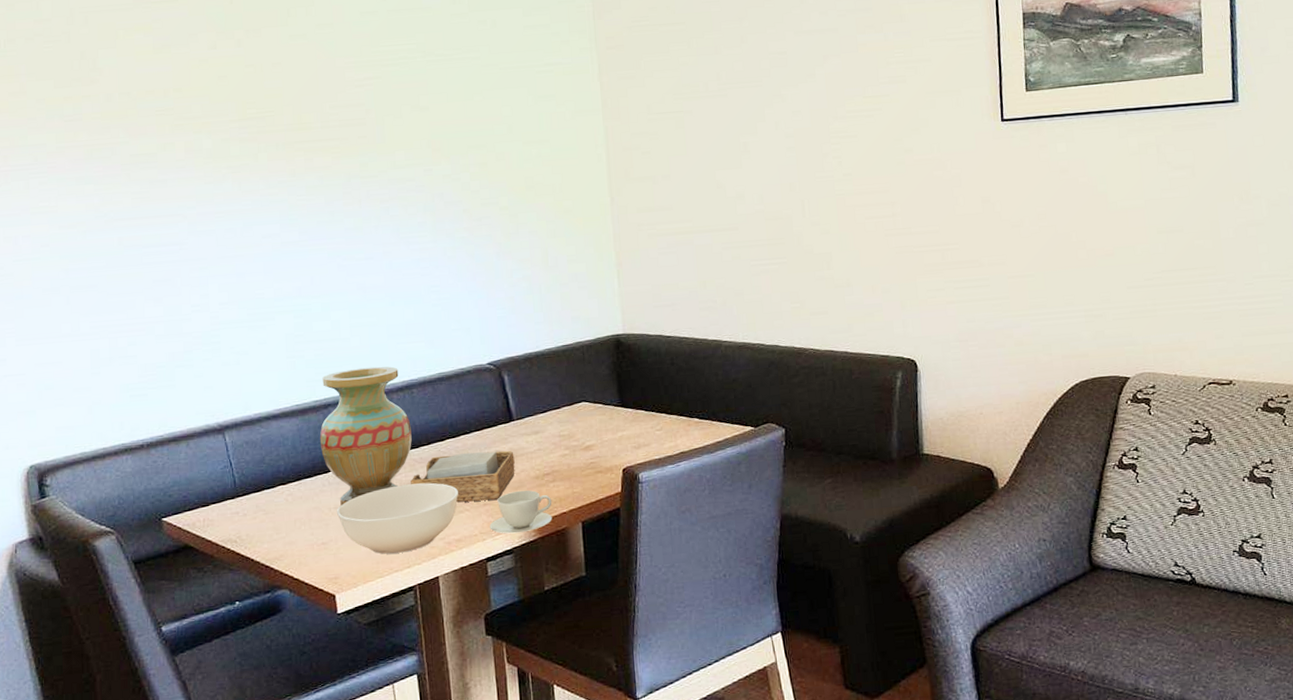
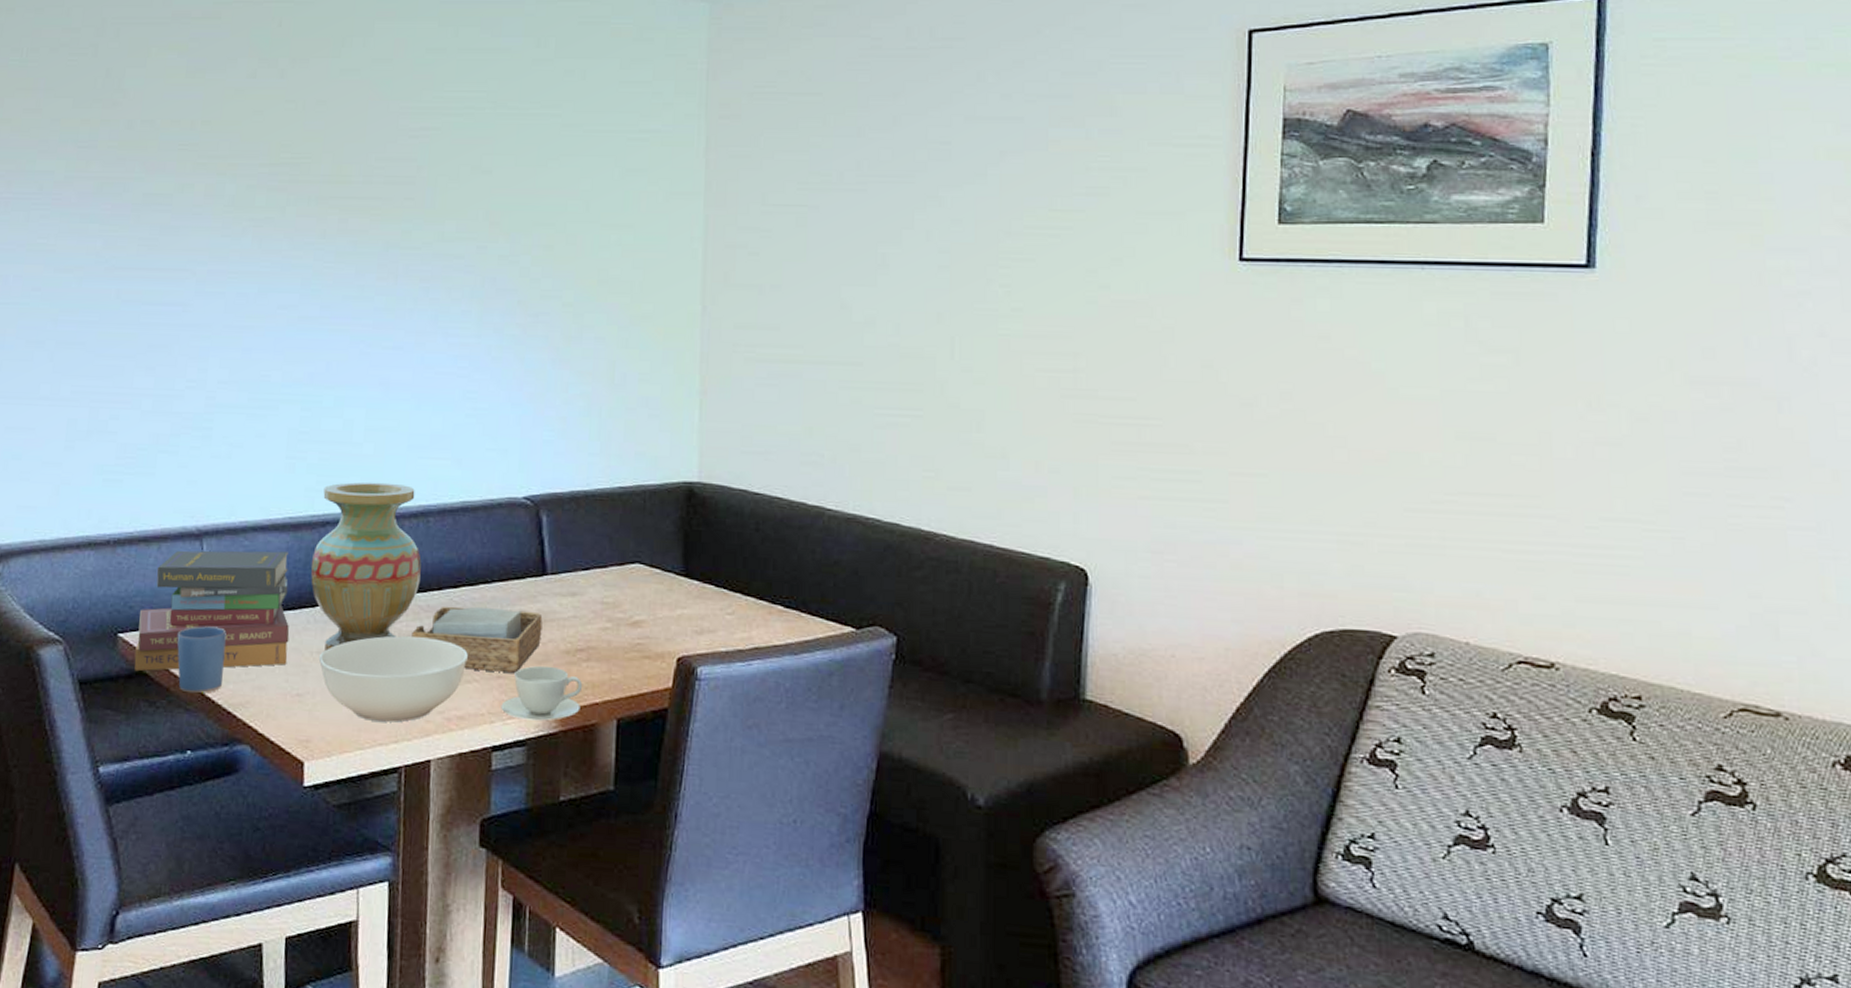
books: none [178,432,310,547] -> present [134,550,290,672]
mug: none [214,500,258,557] -> present [177,626,227,694]

